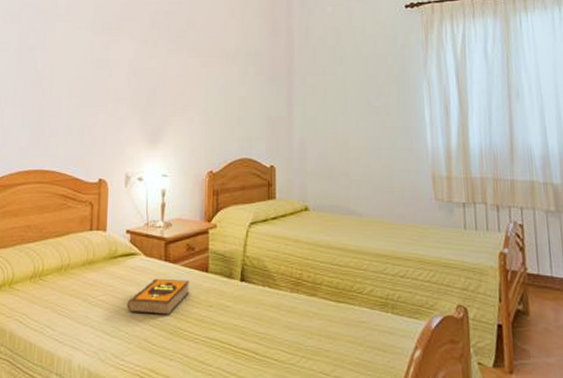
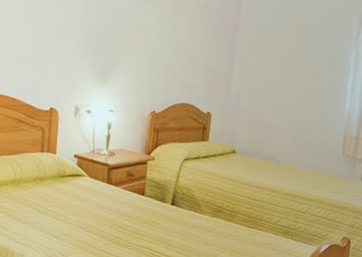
hardback book: present [127,278,189,315] -> none [72,196,128,226]

